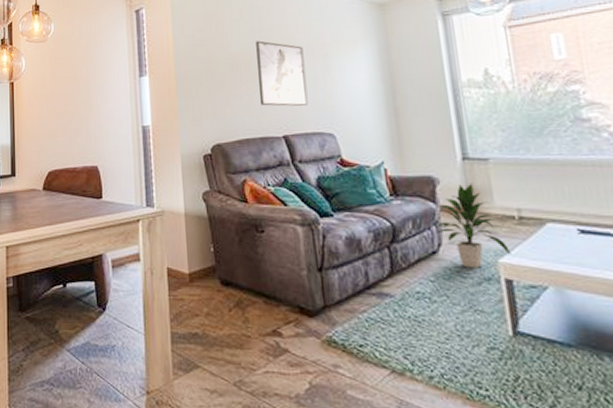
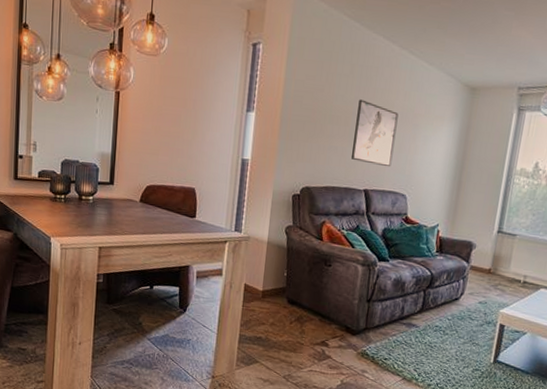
indoor plant: present [434,183,512,268] -> none [461,251,510,314]

